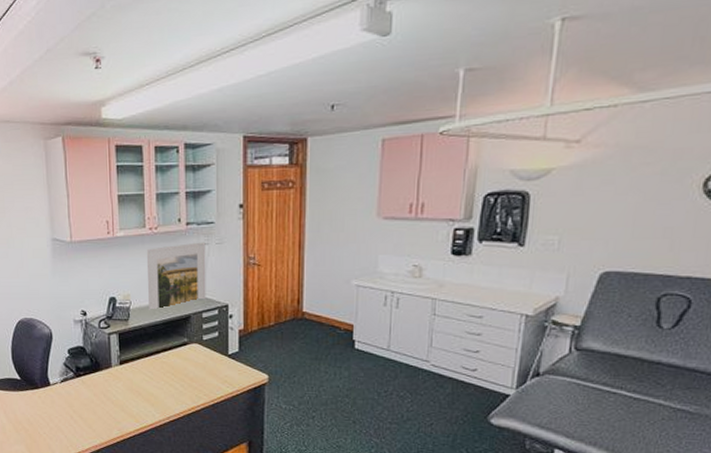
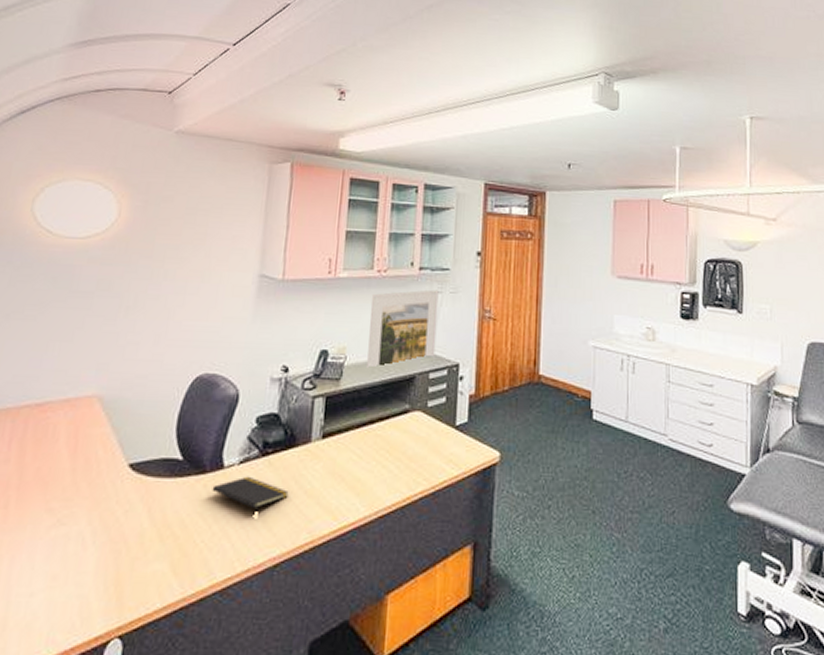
notepad: none [45,391,100,415] -> present [212,476,289,512]

